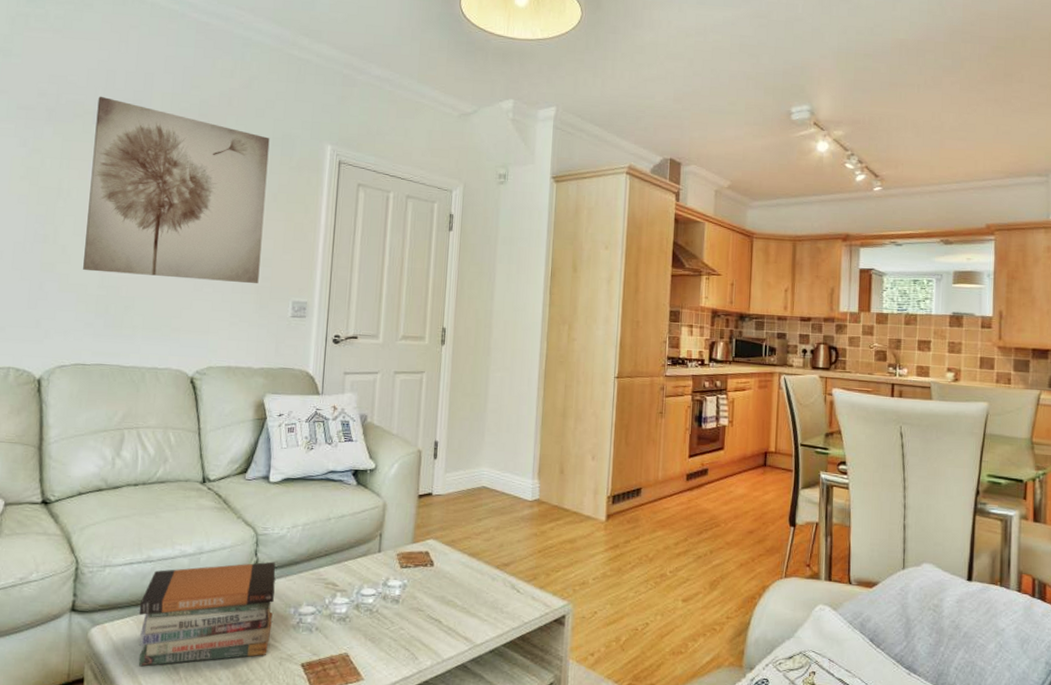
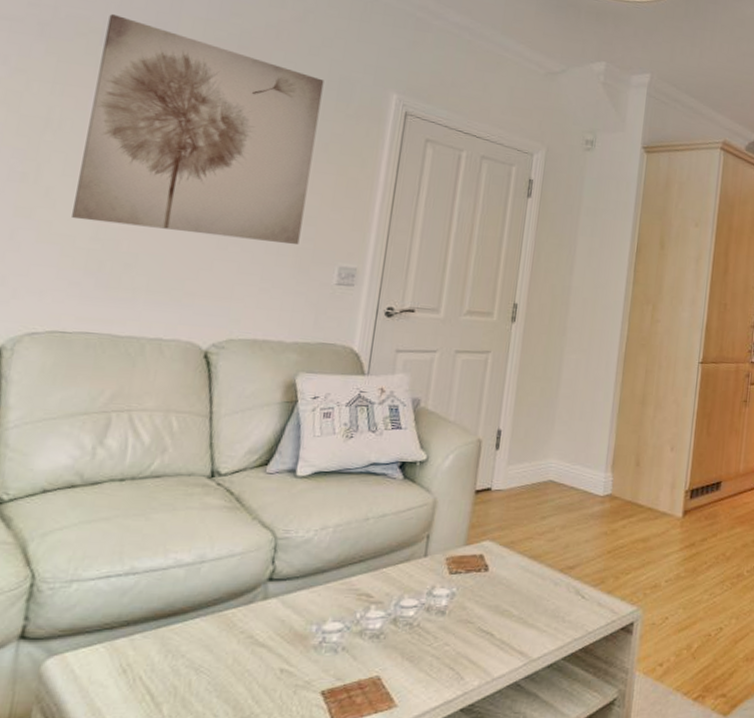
book stack: present [138,561,276,667] -> none [107,570,297,705]

